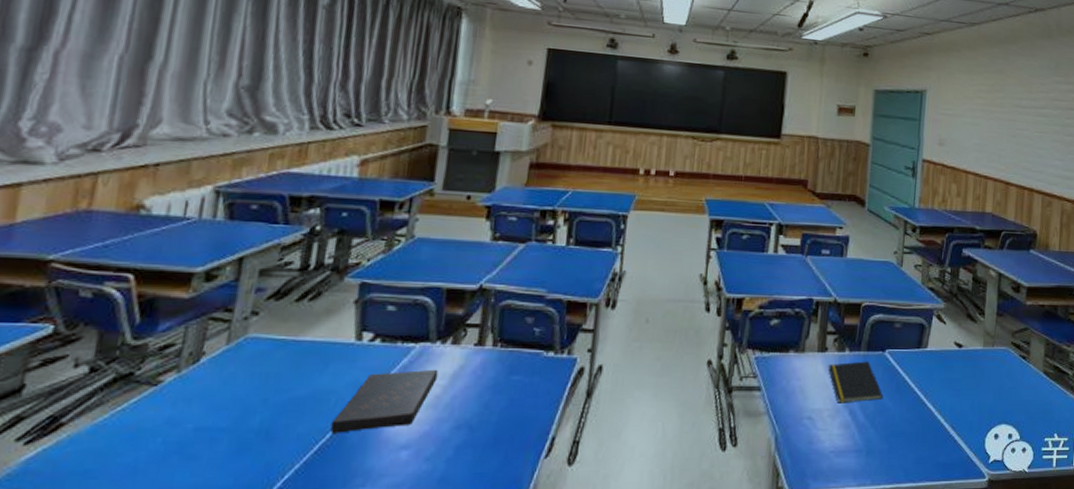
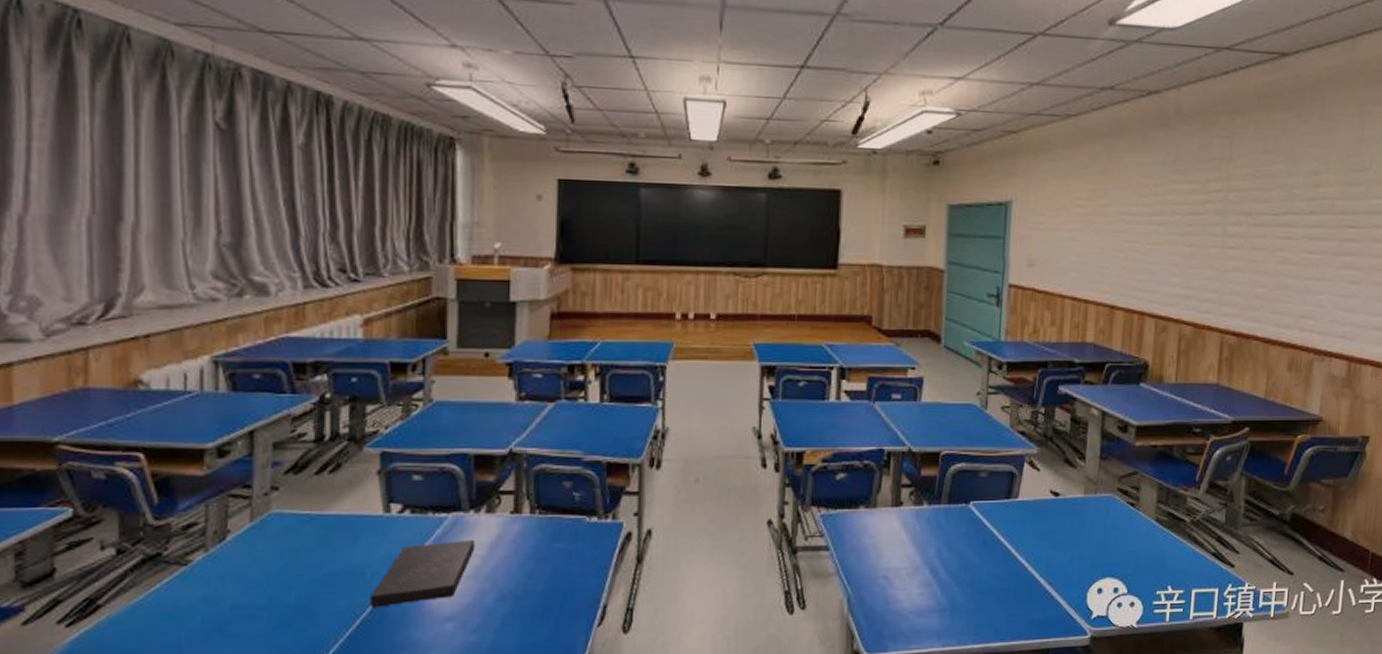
notepad: present [828,361,884,403] -> none [904,515,969,561]

